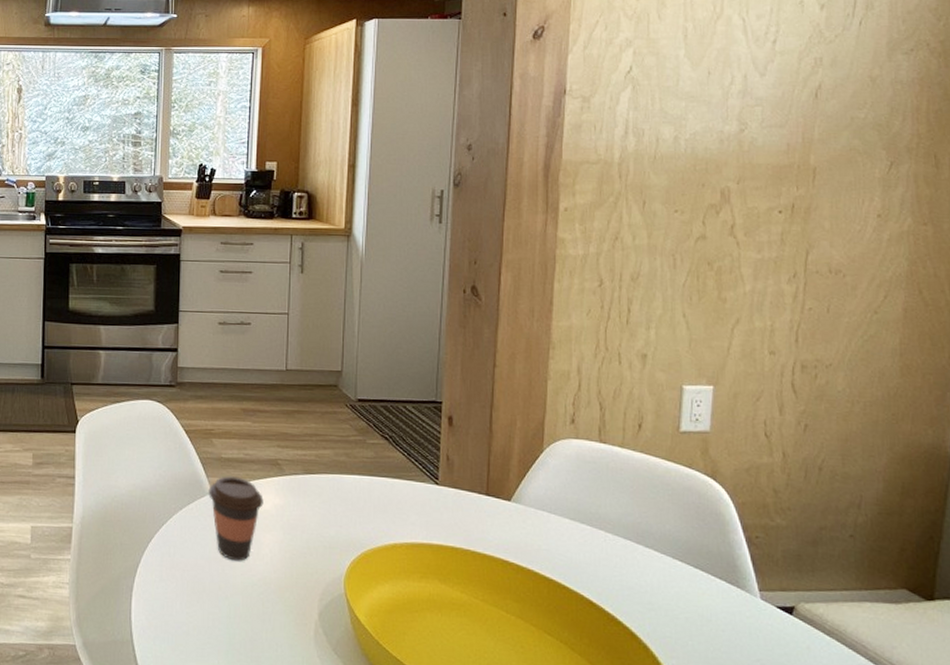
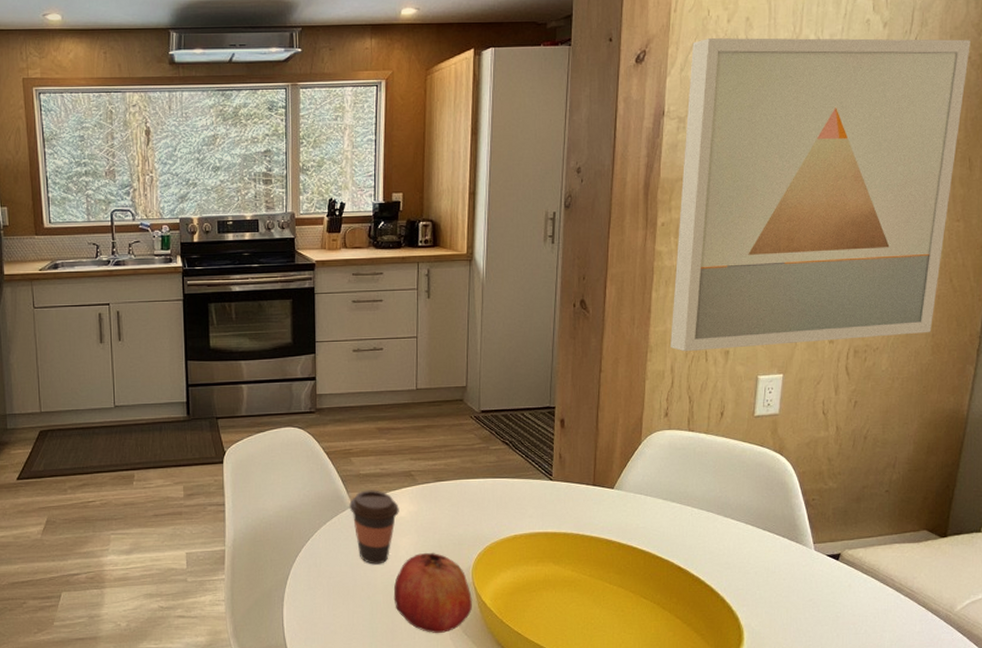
fruit: none [254,553,344,649] -> present [393,553,472,633]
wall art: none [576,16,928,352] -> present [671,38,970,352]

